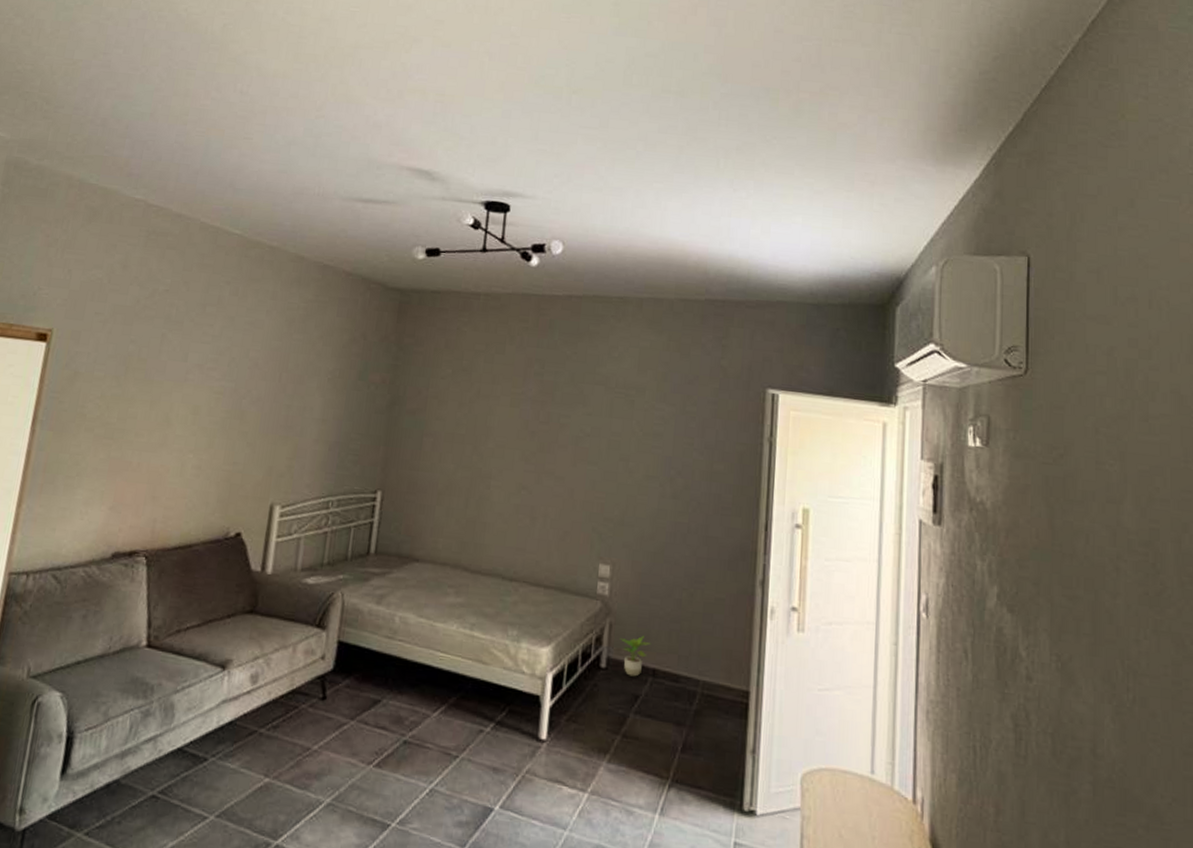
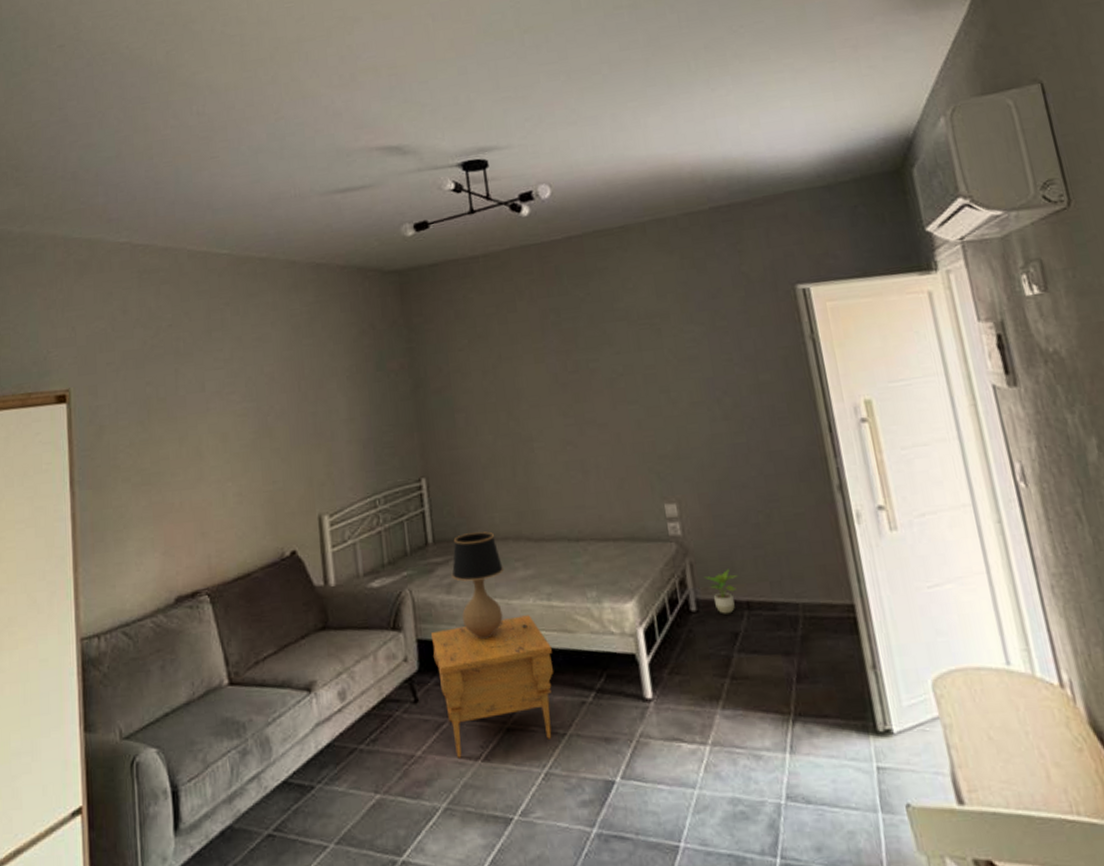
nightstand: none [350,636,464,760] -> present [431,615,554,758]
table lamp: none [385,551,446,667] -> present [451,531,528,647]

